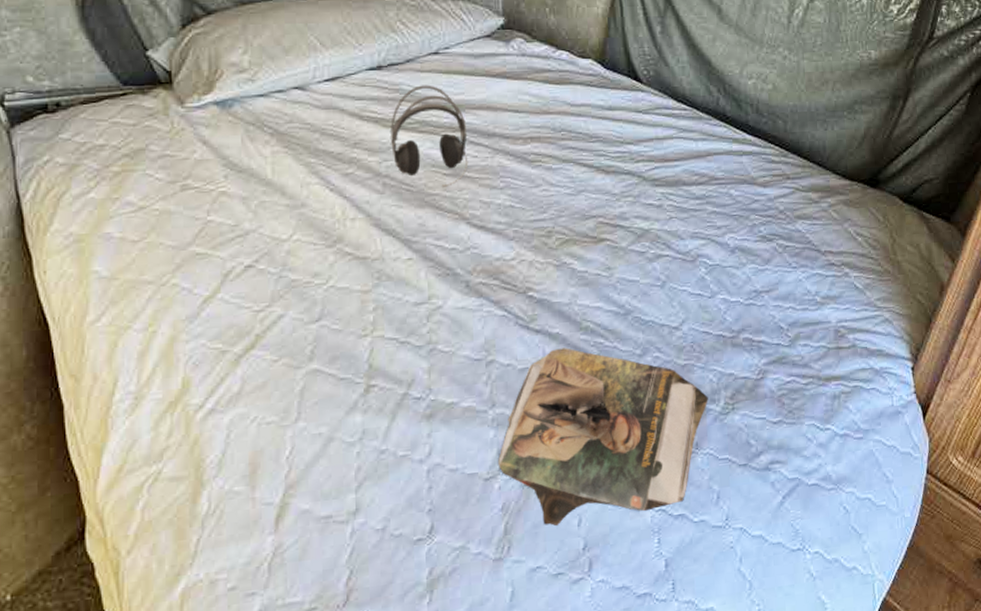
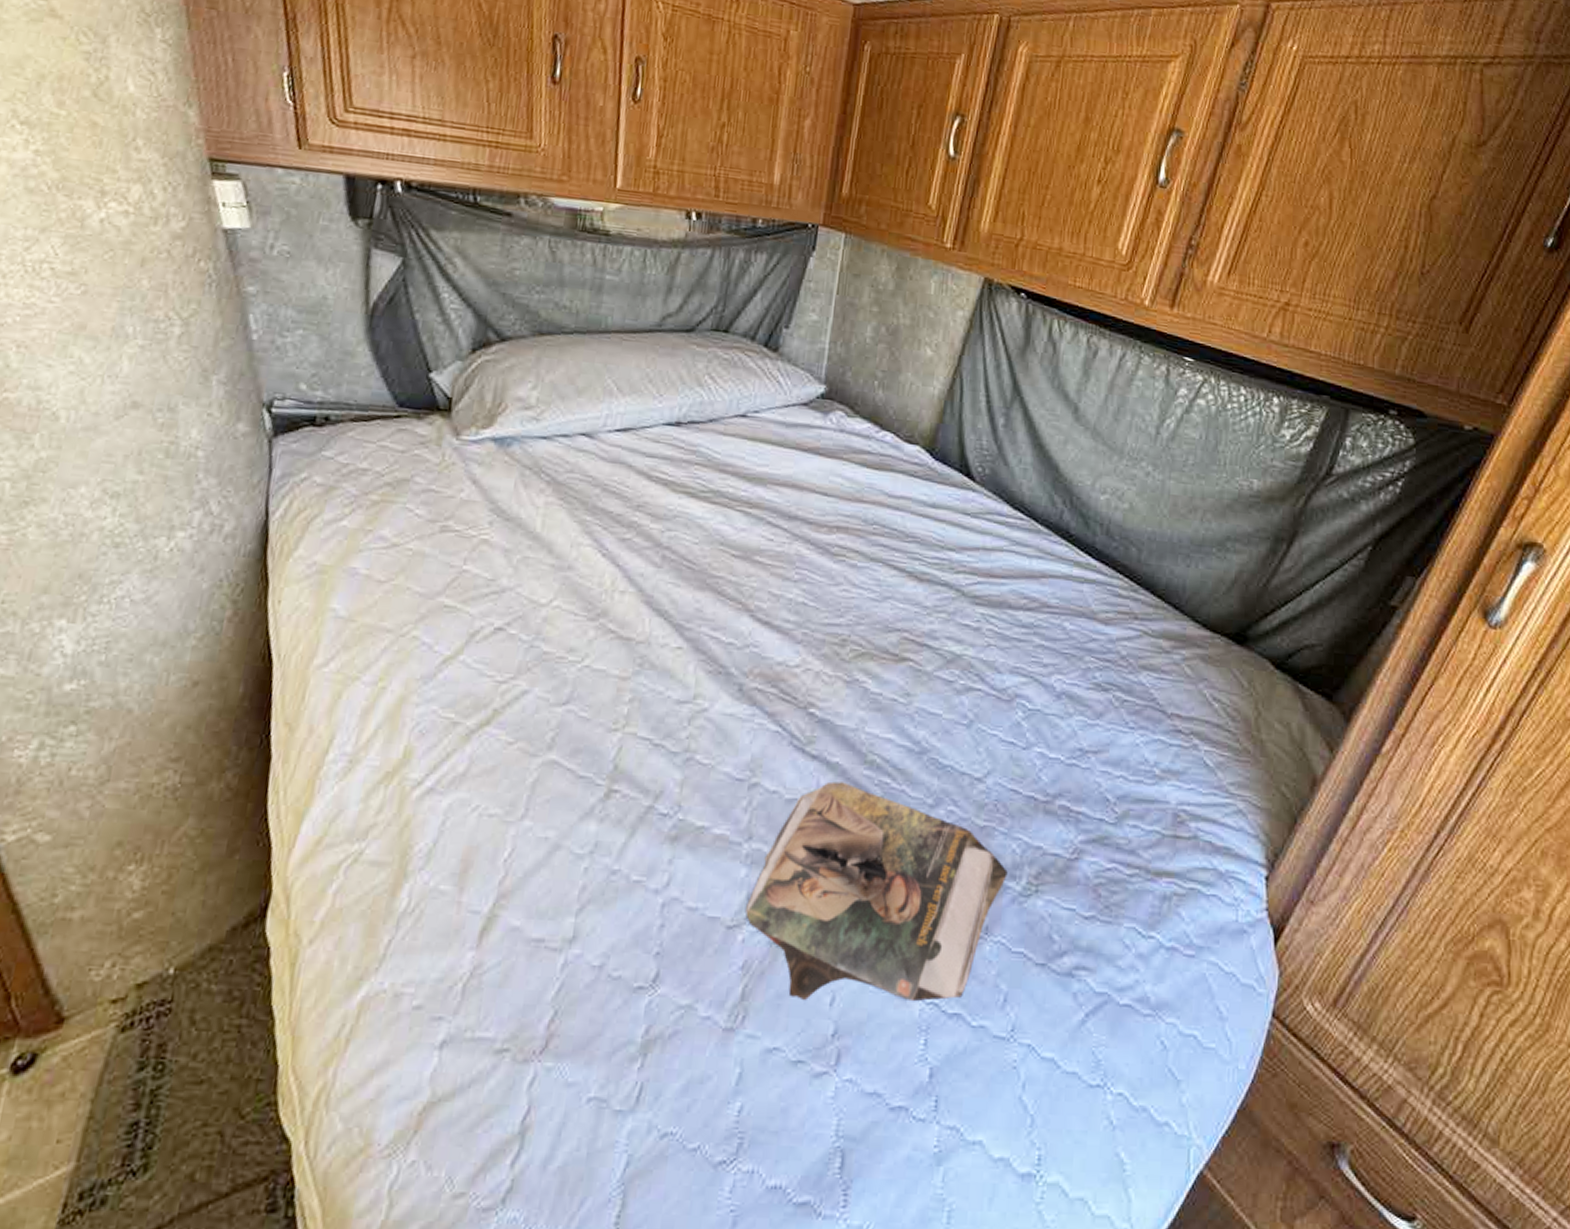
headphones: present [391,85,469,188] -> none [678,449,766,572]

